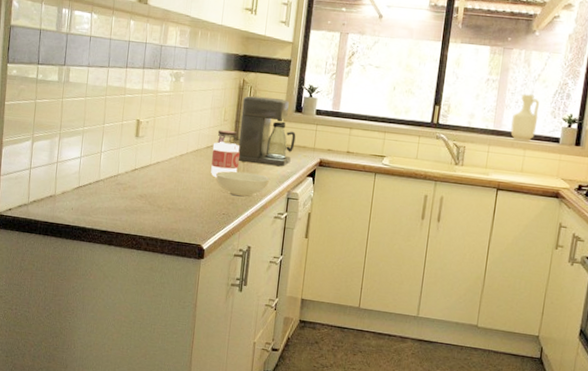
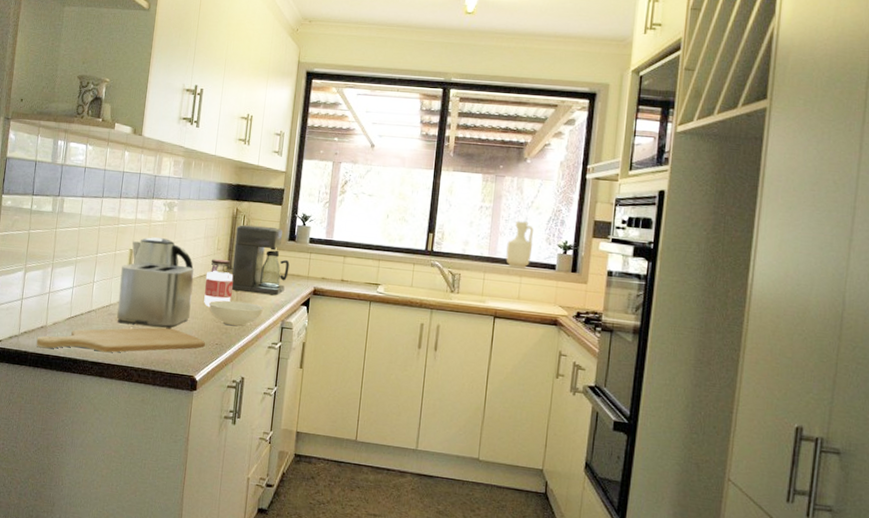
chopping board: none [45,197,213,222] -> present [36,327,206,353]
toaster: none [125,132,202,199] -> present [117,262,195,329]
kettle: none [139,107,201,140] -> present [132,236,194,269]

